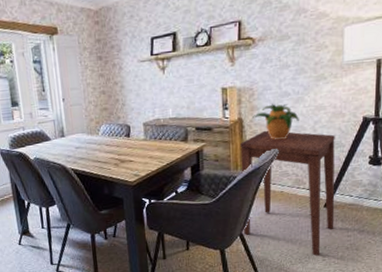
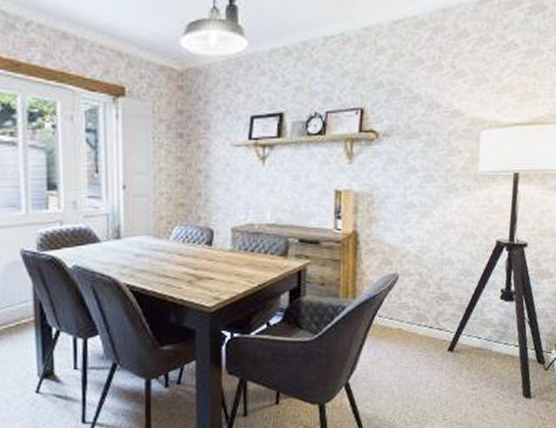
side table: present [240,130,335,256] -> none [349,249,465,414]
potted plant: present [253,103,300,140] -> none [370,215,426,262]

